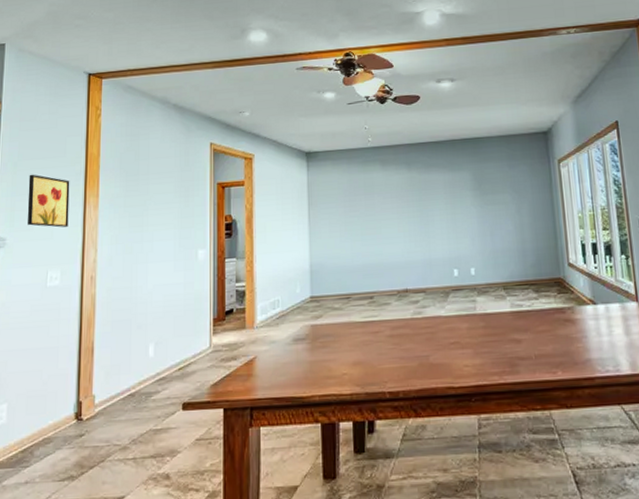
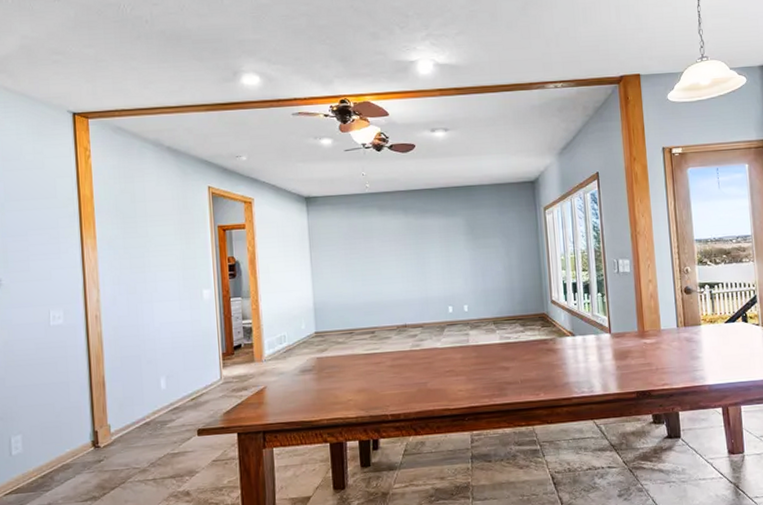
wall art: present [27,174,70,228] -> none [19,215,67,269]

